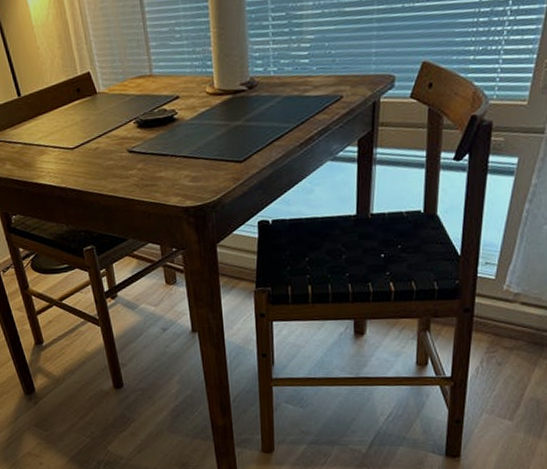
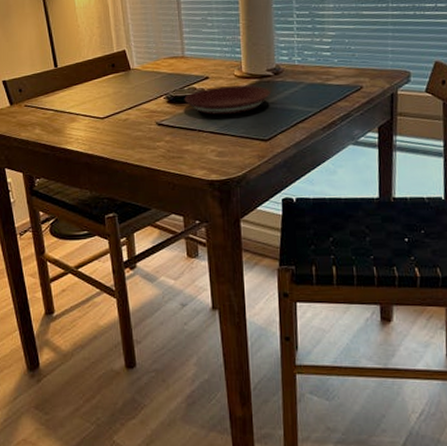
plate: none [154,102,245,138] -> present [184,85,270,115]

